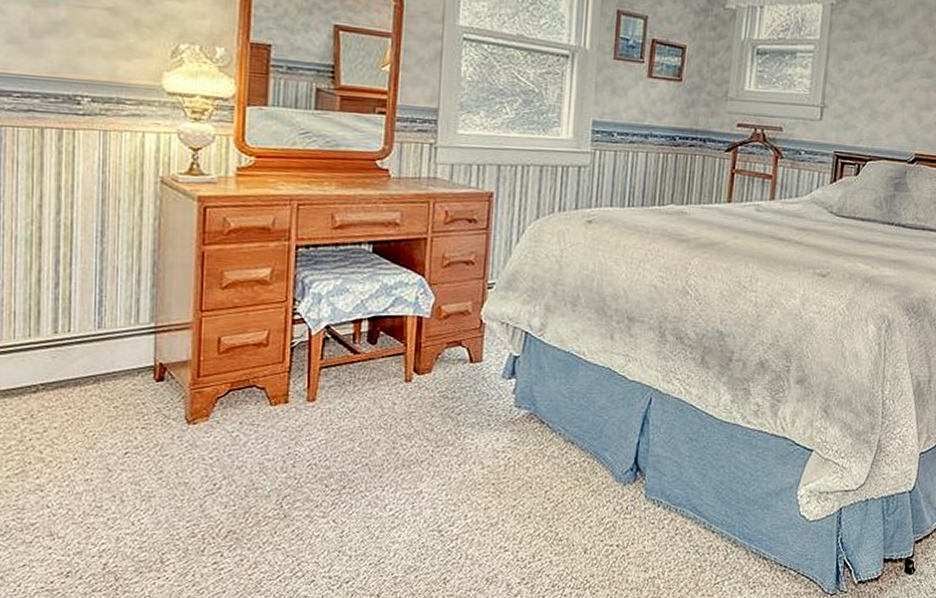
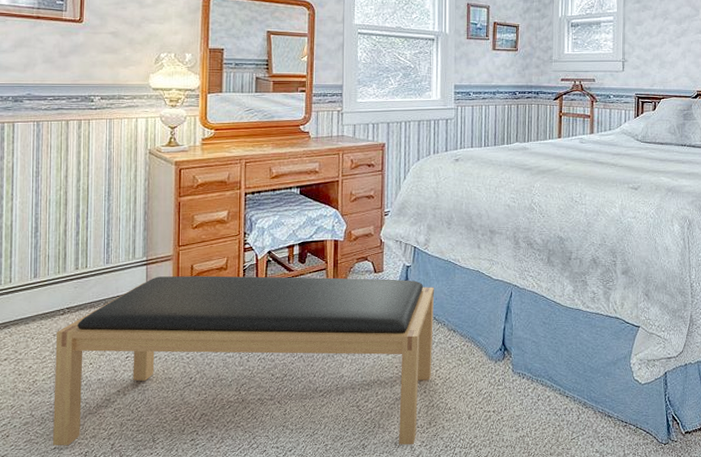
bench: none [20,349,550,581] -> present [52,276,435,446]

